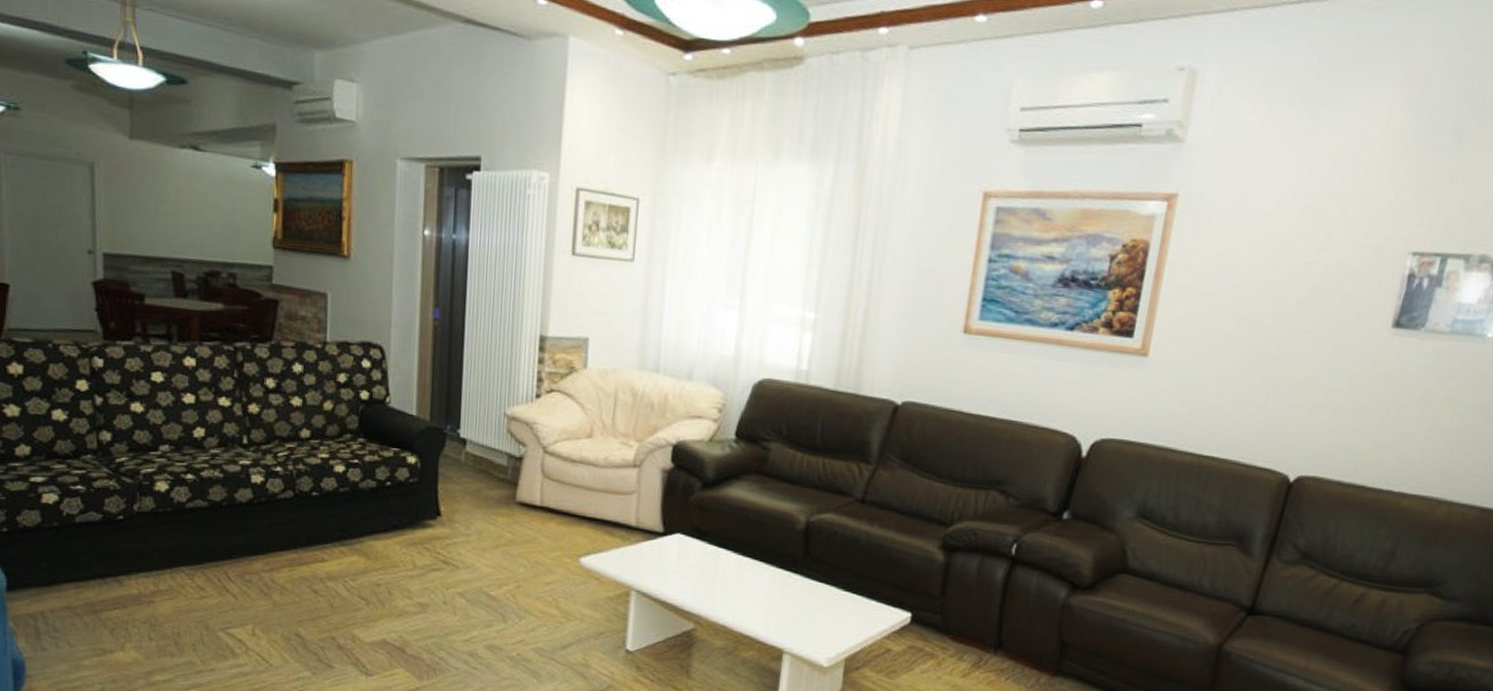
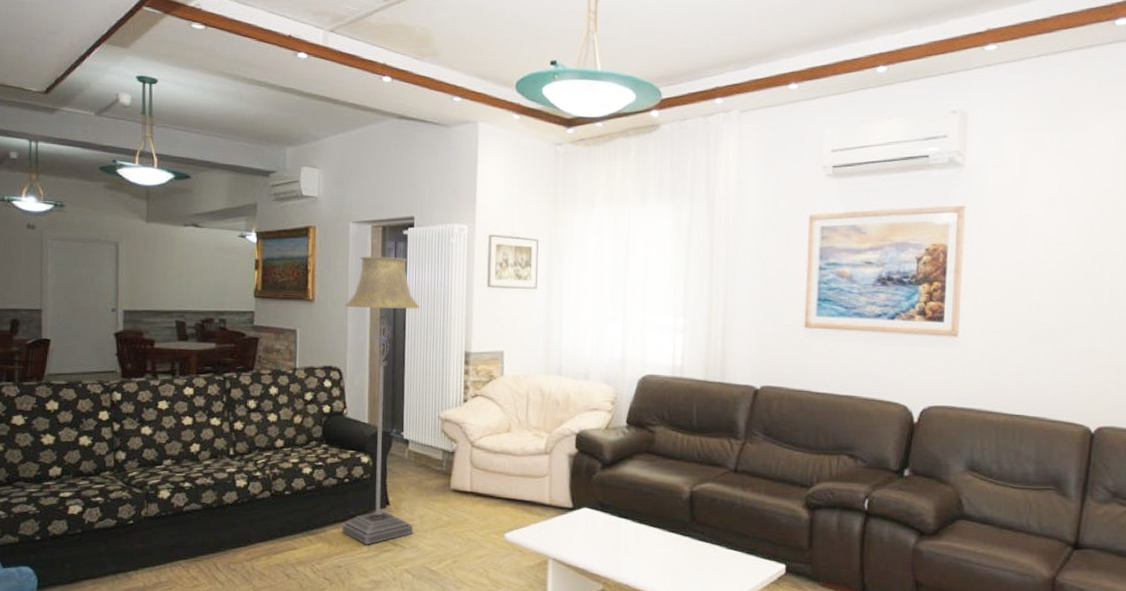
floor lamp: none [382,204,485,562] -> present [342,255,420,545]

